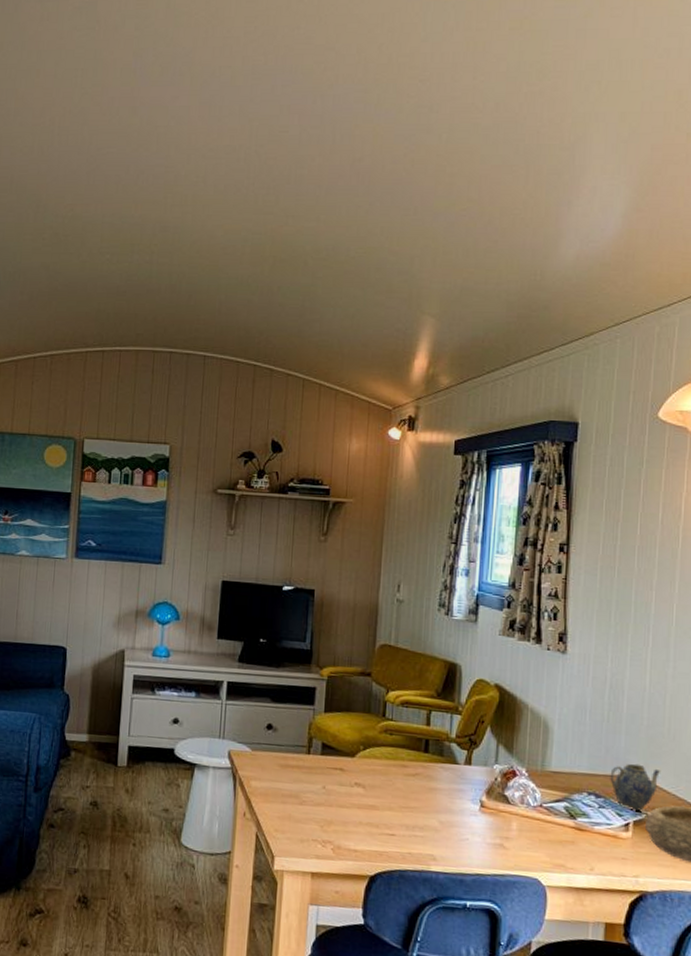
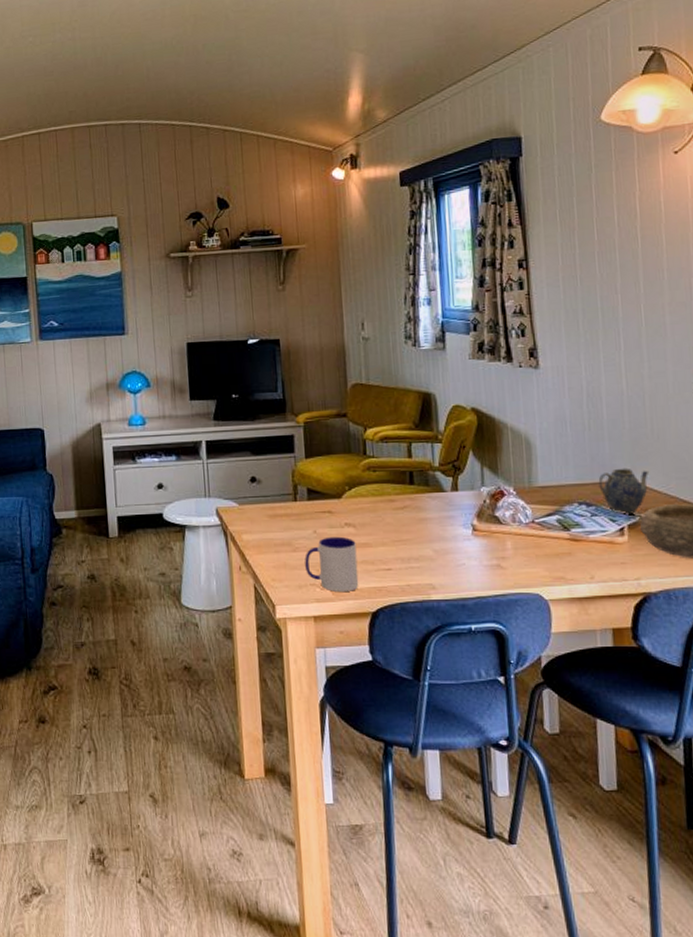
mug: none [309,794,363,852] -> present [305,536,359,592]

